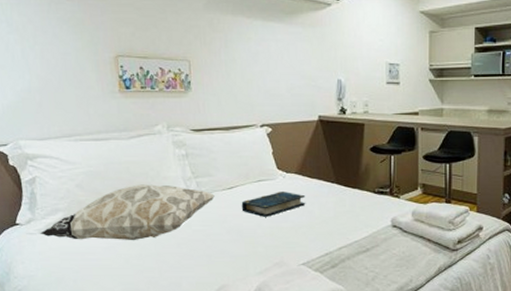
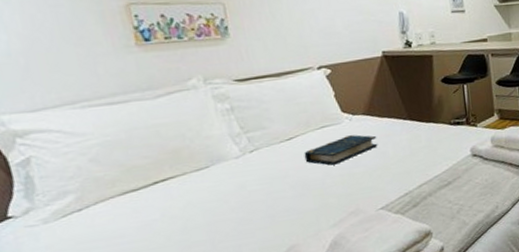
decorative pillow: present [39,184,215,240] -> none [43,145,272,226]

